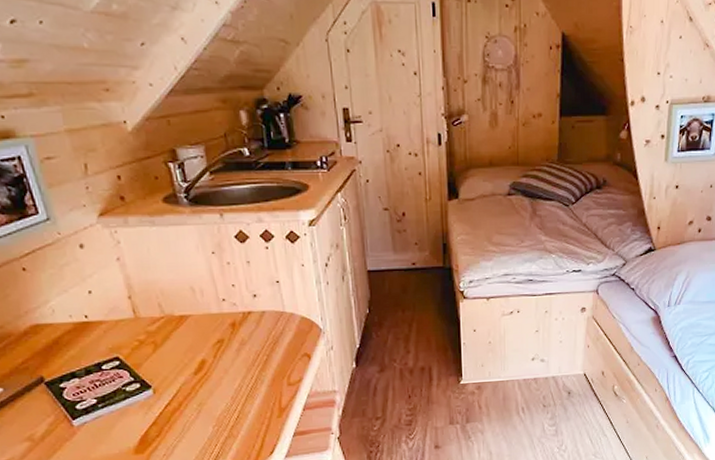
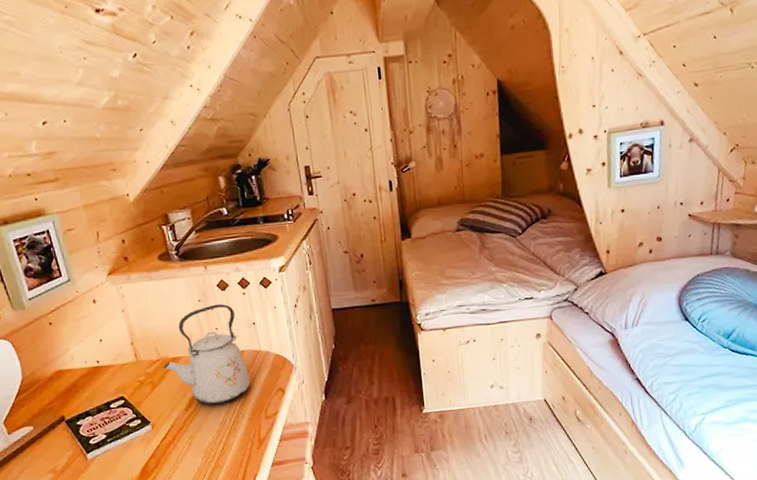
kettle: none [168,257,272,370] -> present [163,303,251,405]

